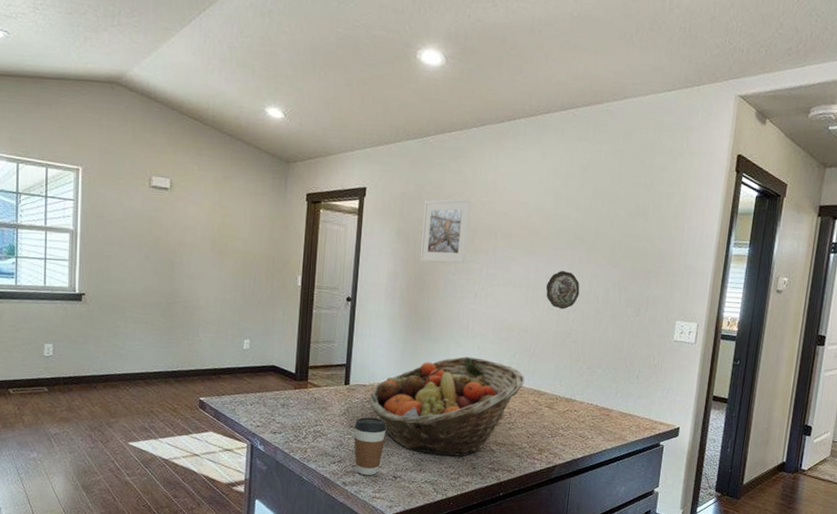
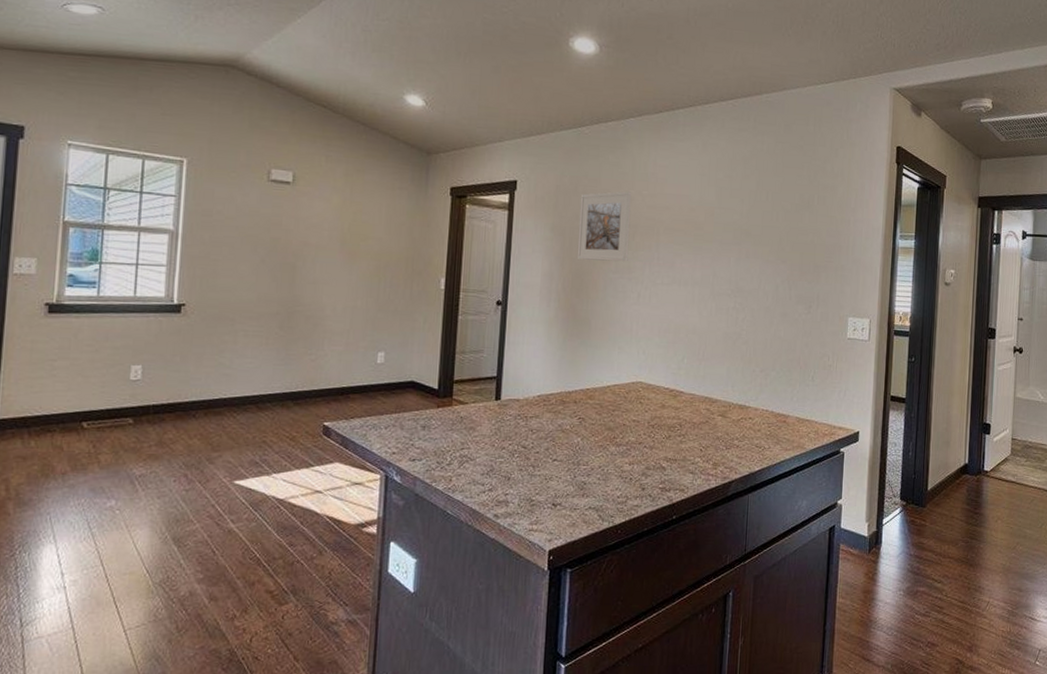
coffee cup: present [354,417,387,476] -> none [506,436,544,505]
fruit basket: present [368,357,525,457] -> none [523,363,695,477]
decorative plate: present [546,271,580,310] -> none [713,267,749,308]

